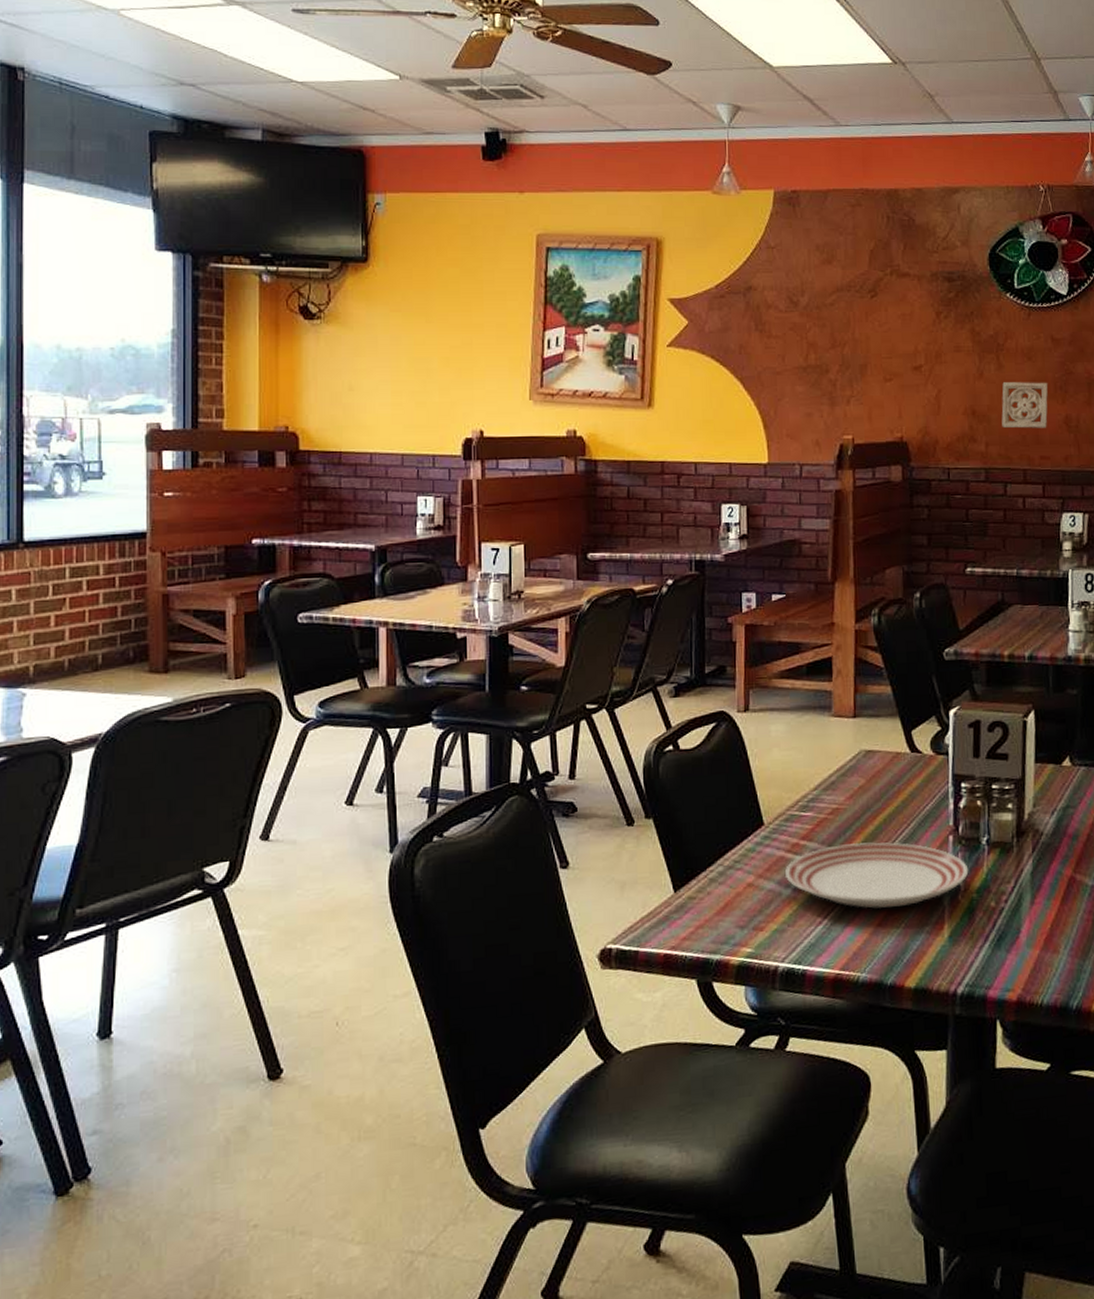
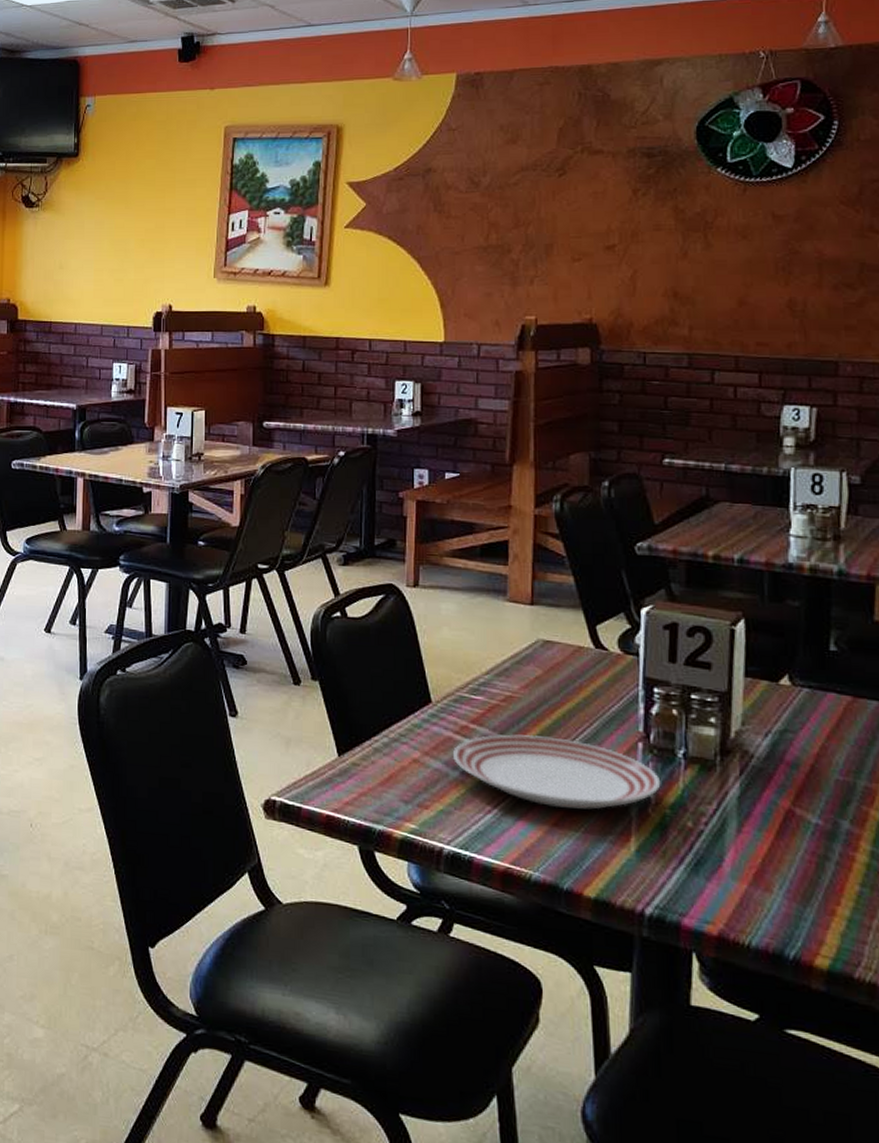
wall ornament: present [1001,382,1048,429] -> none [709,262,768,312]

